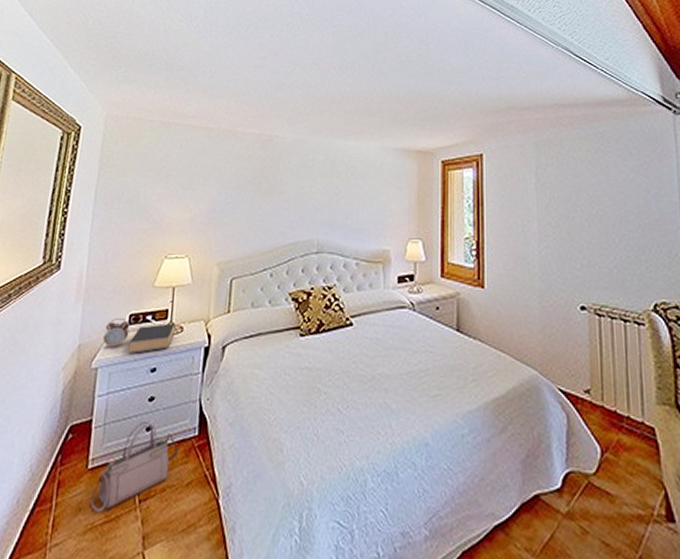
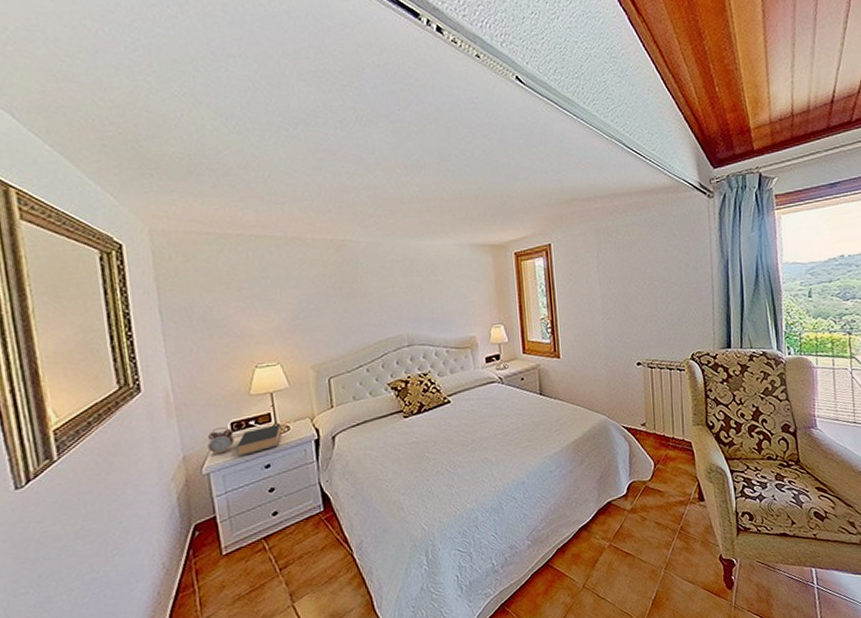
handbag: present [90,422,179,513] -> none [232,508,308,586]

